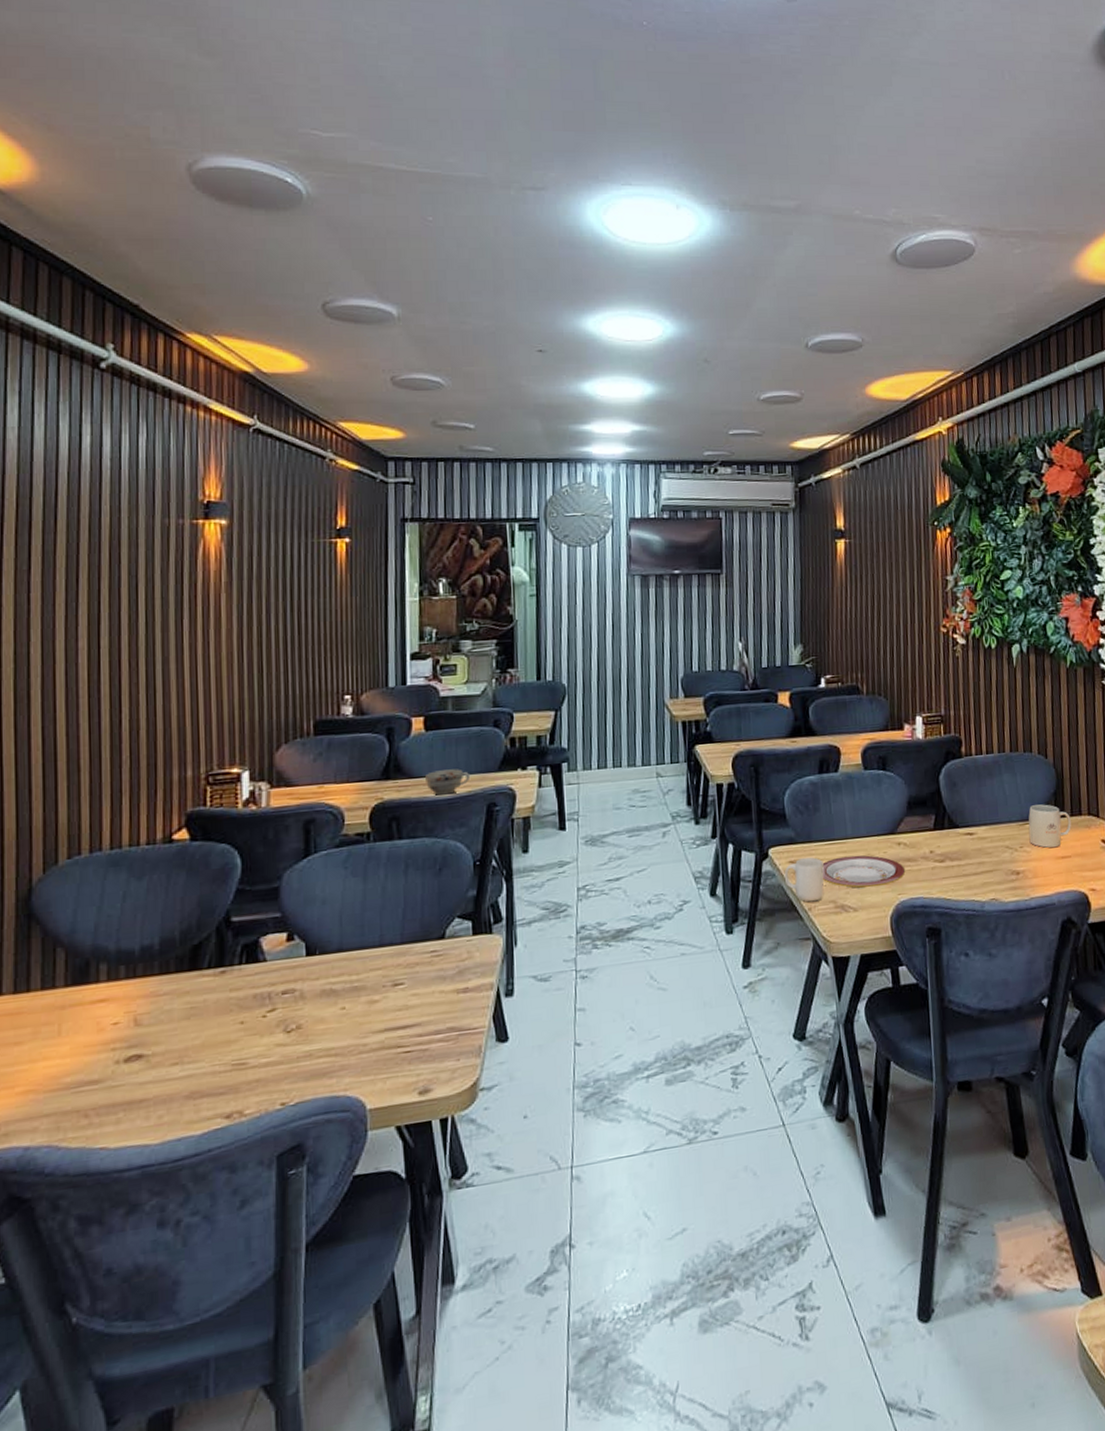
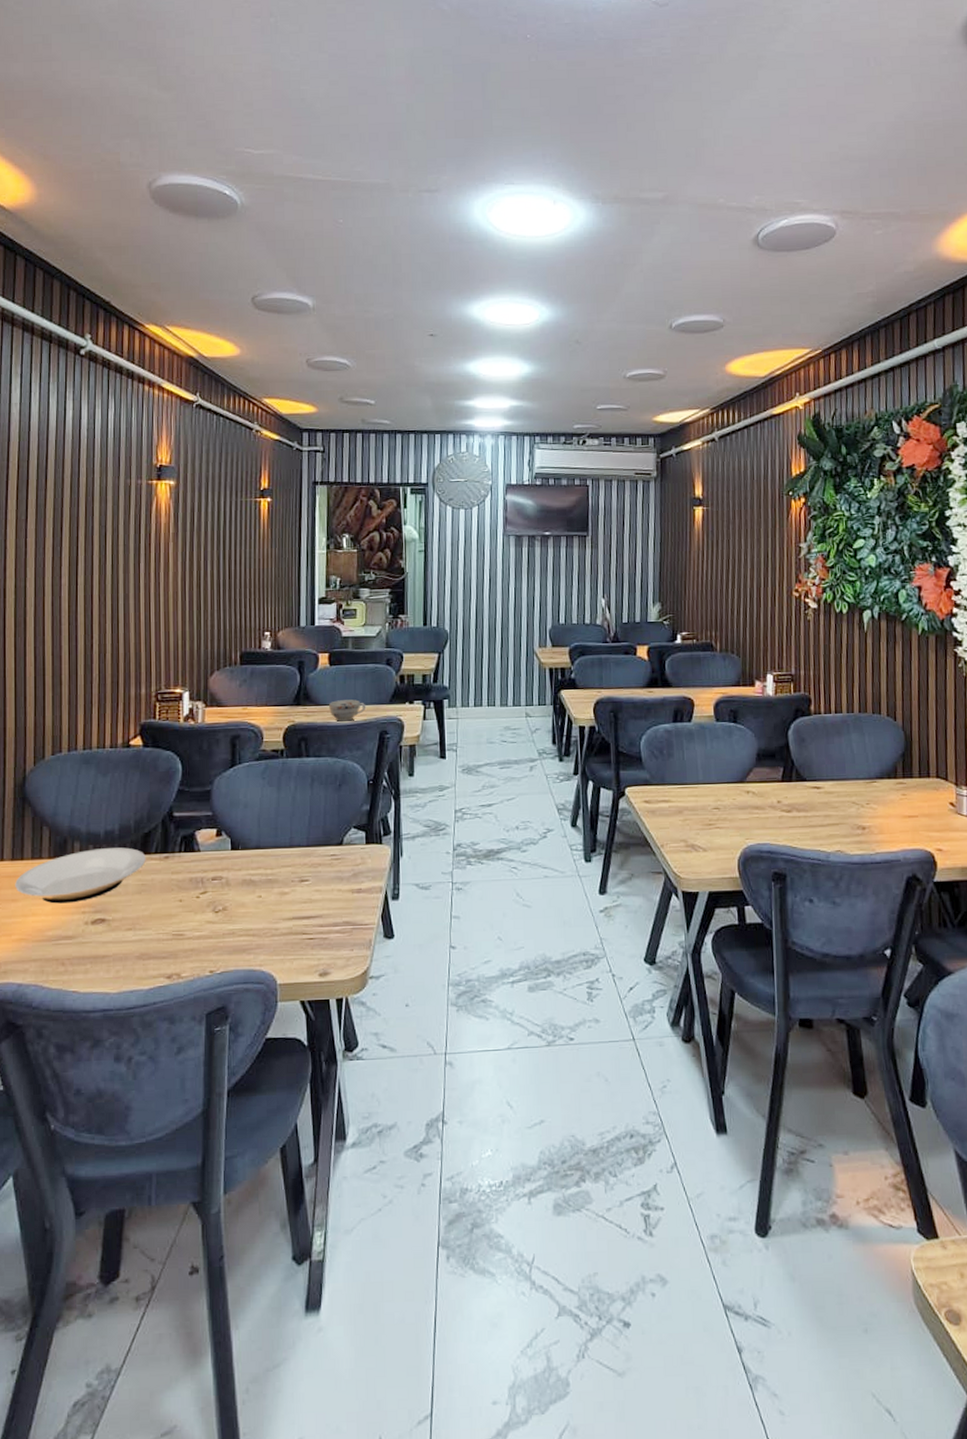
plate: none [19,964,196,1042] -> present [15,847,146,904]
cup: present [784,857,824,903] -> none [639,799,676,840]
plate: present [822,855,906,889] -> none [674,799,754,831]
mug: present [1028,804,1072,848] -> none [875,764,920,807]

